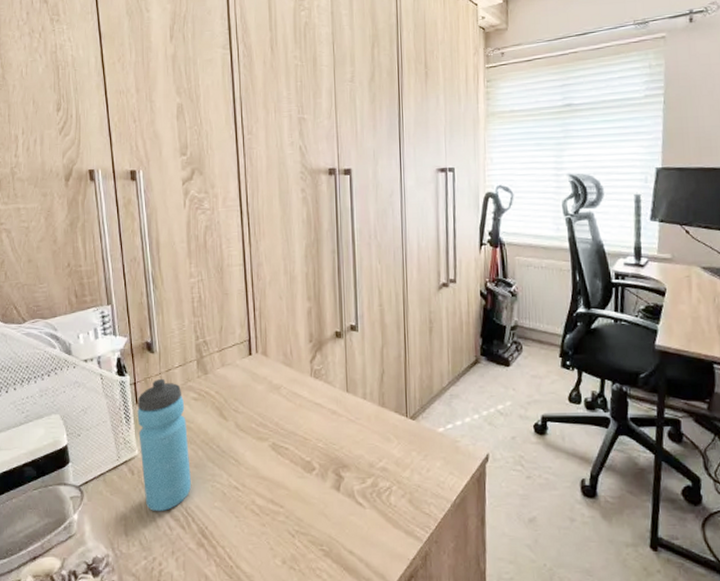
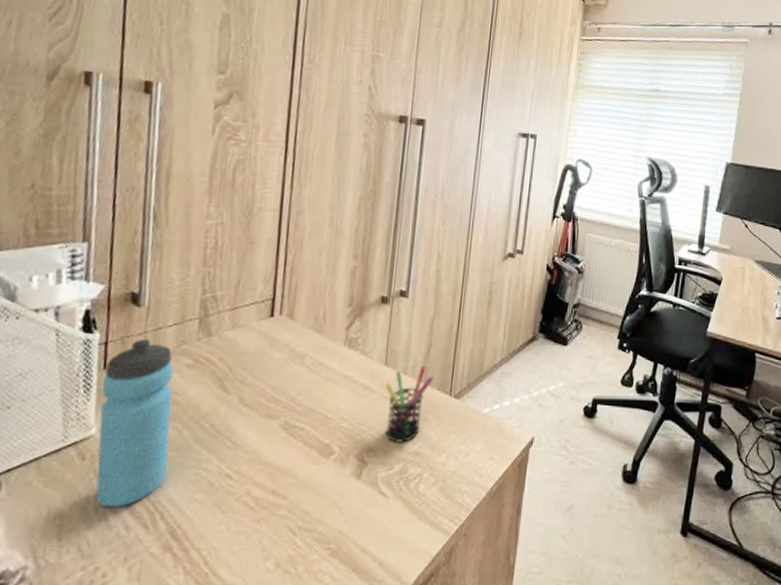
pen holder: none [348,391,390,460] -> present [384,365,434,443]

